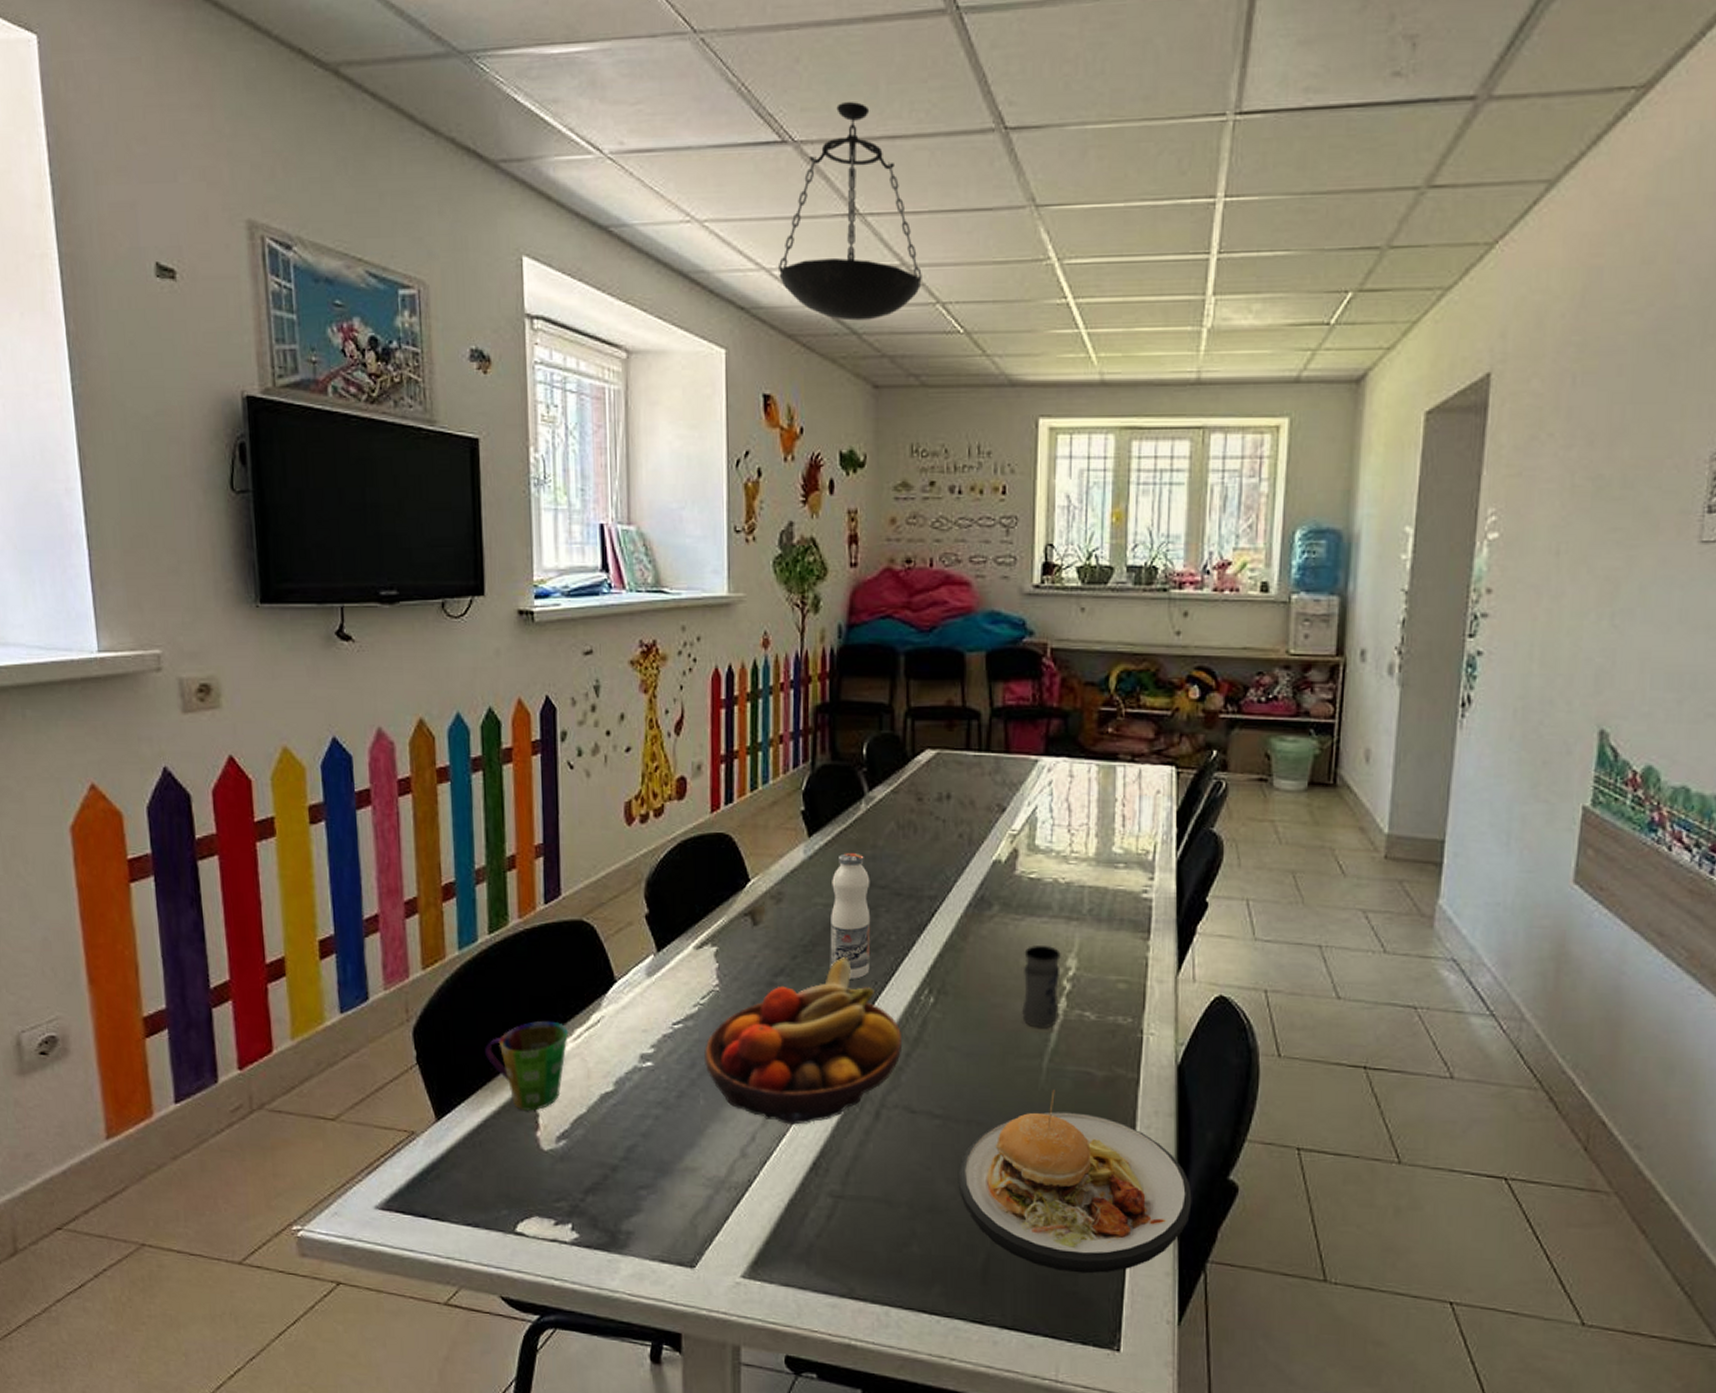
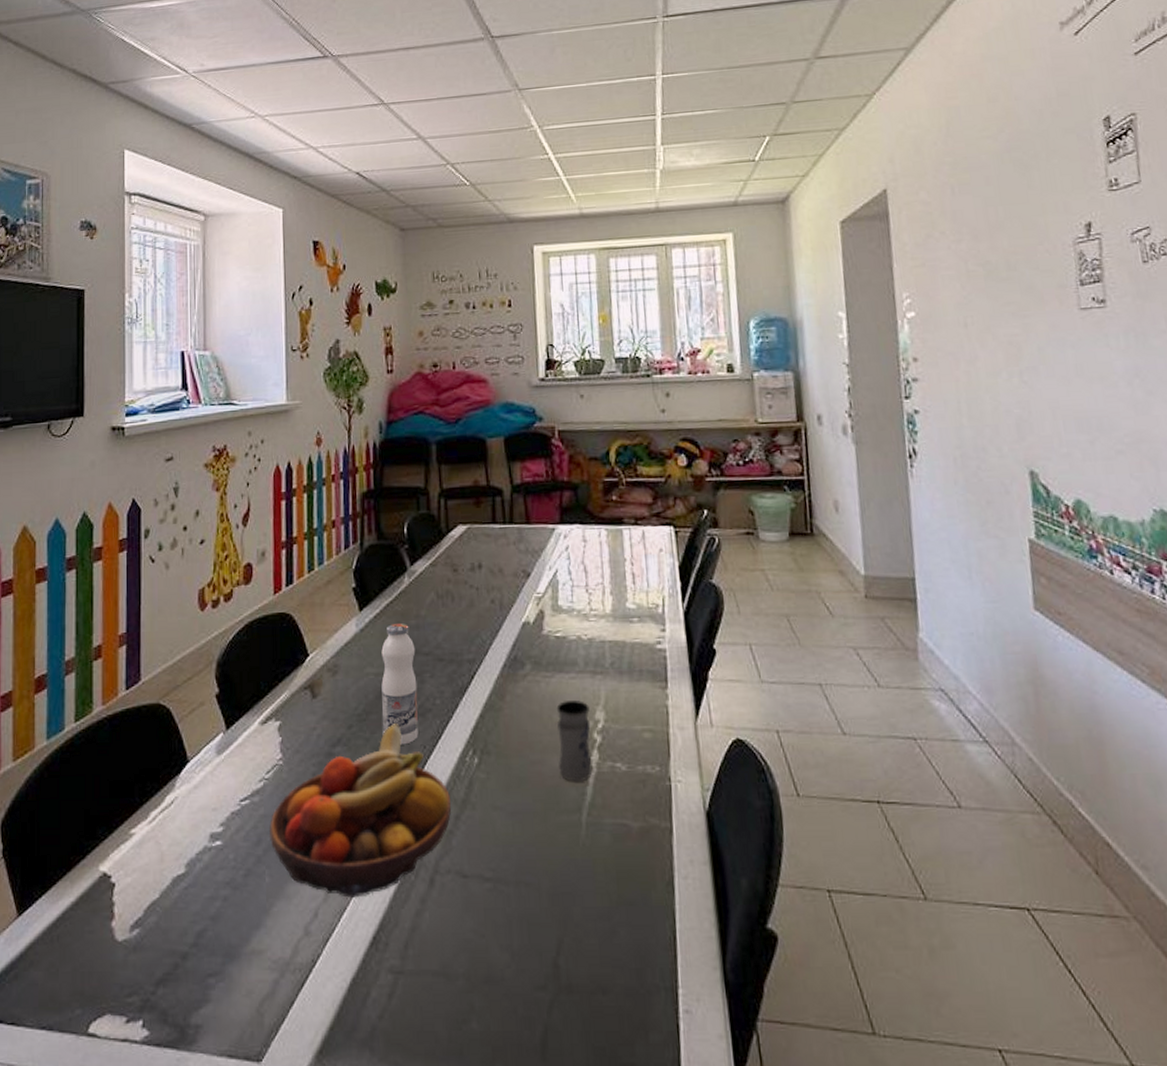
cup: present [485,1020,568,1111] -> none [67,805,144,900]
pendant lamp: present [777,102,922,321] -> none [322,26,435,182]
plate: present [958,1090,1192,1274] -> none [510,844,736,1042]

